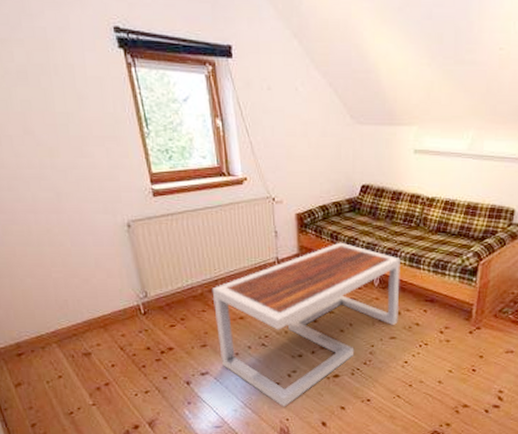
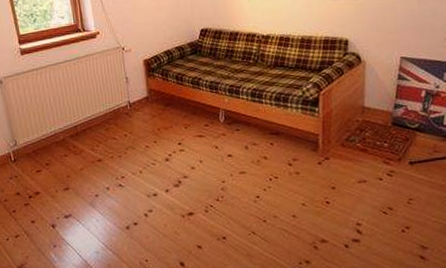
coffee table: present [212,242,400,407] -> none [72,83,246,248]

